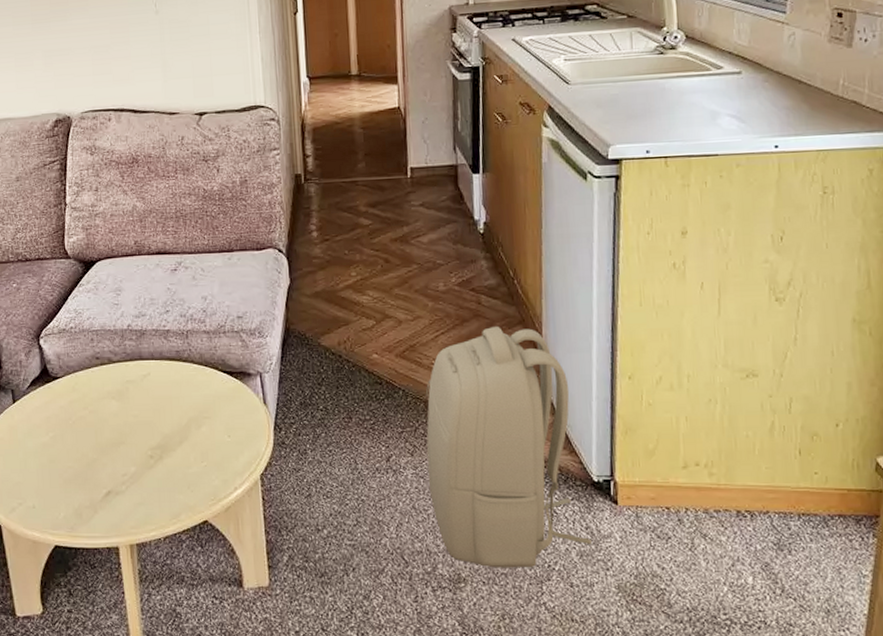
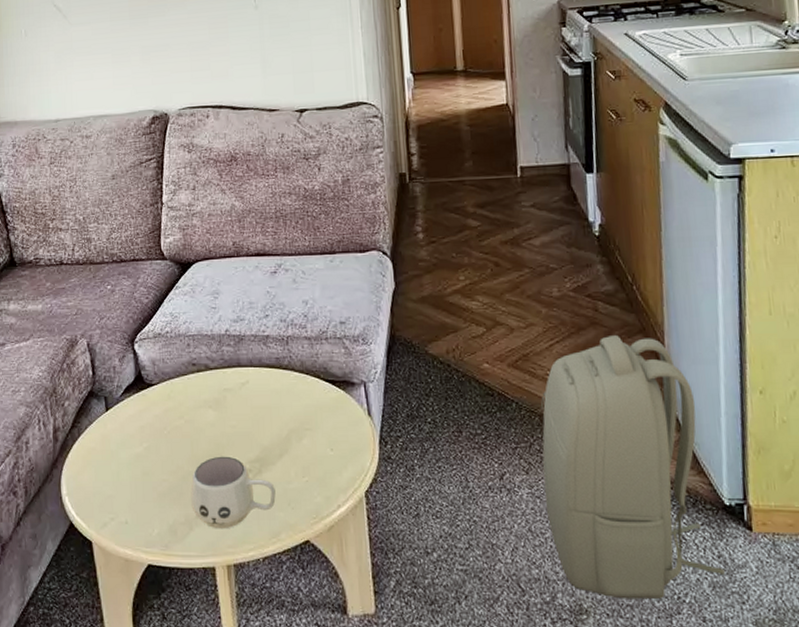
mug: none [95,443,176,512] -> present [190,456,276,529]

